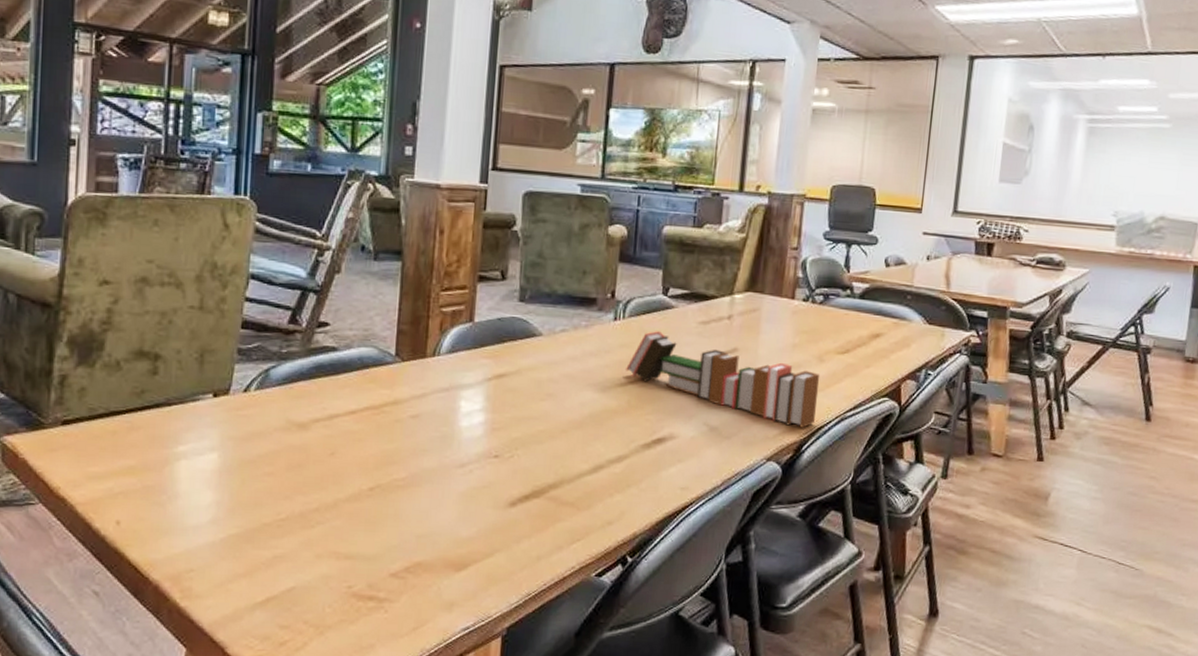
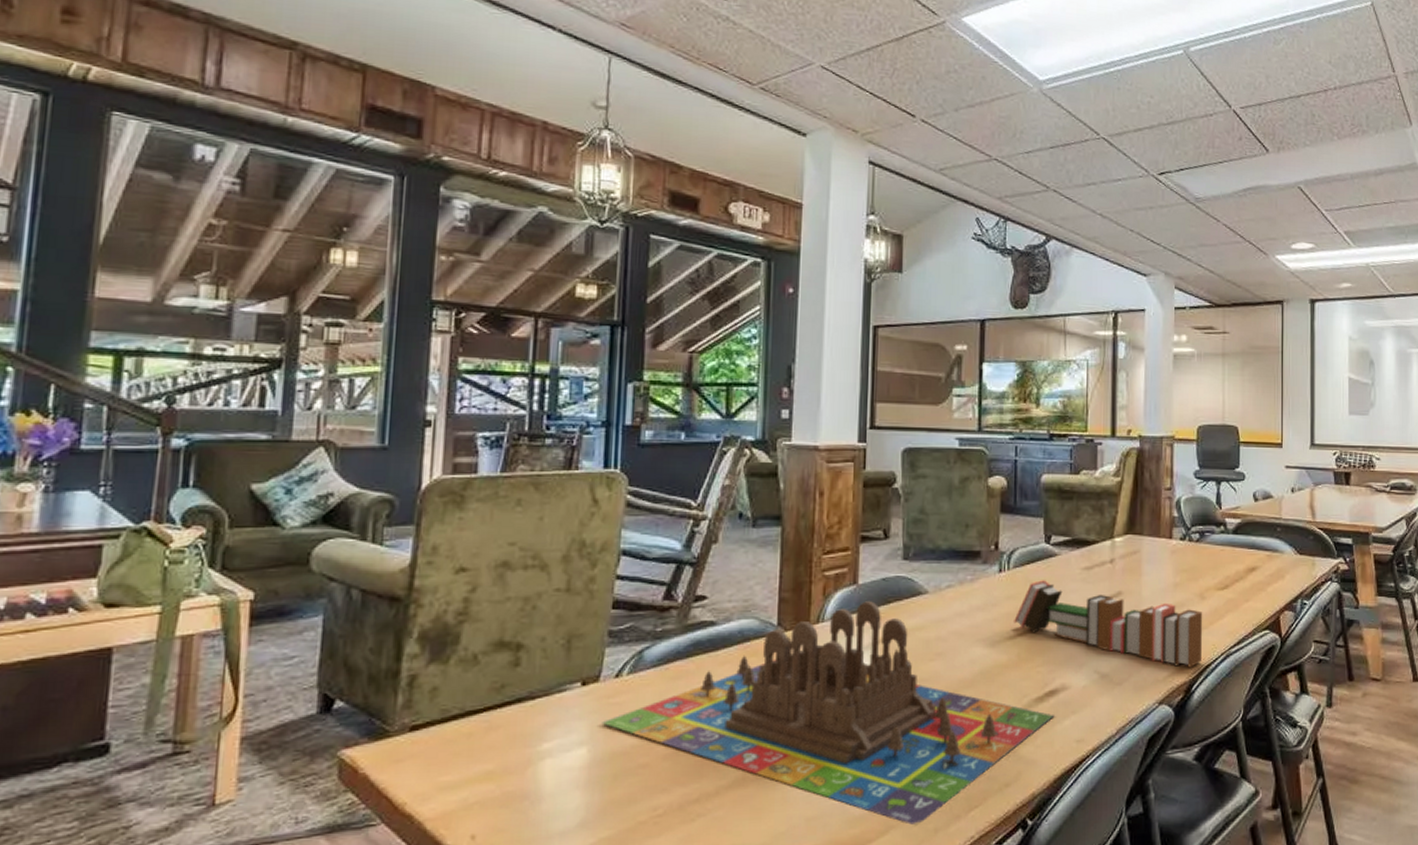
board game: none [231,339,661,551] -> present [602,601,1055,825]

